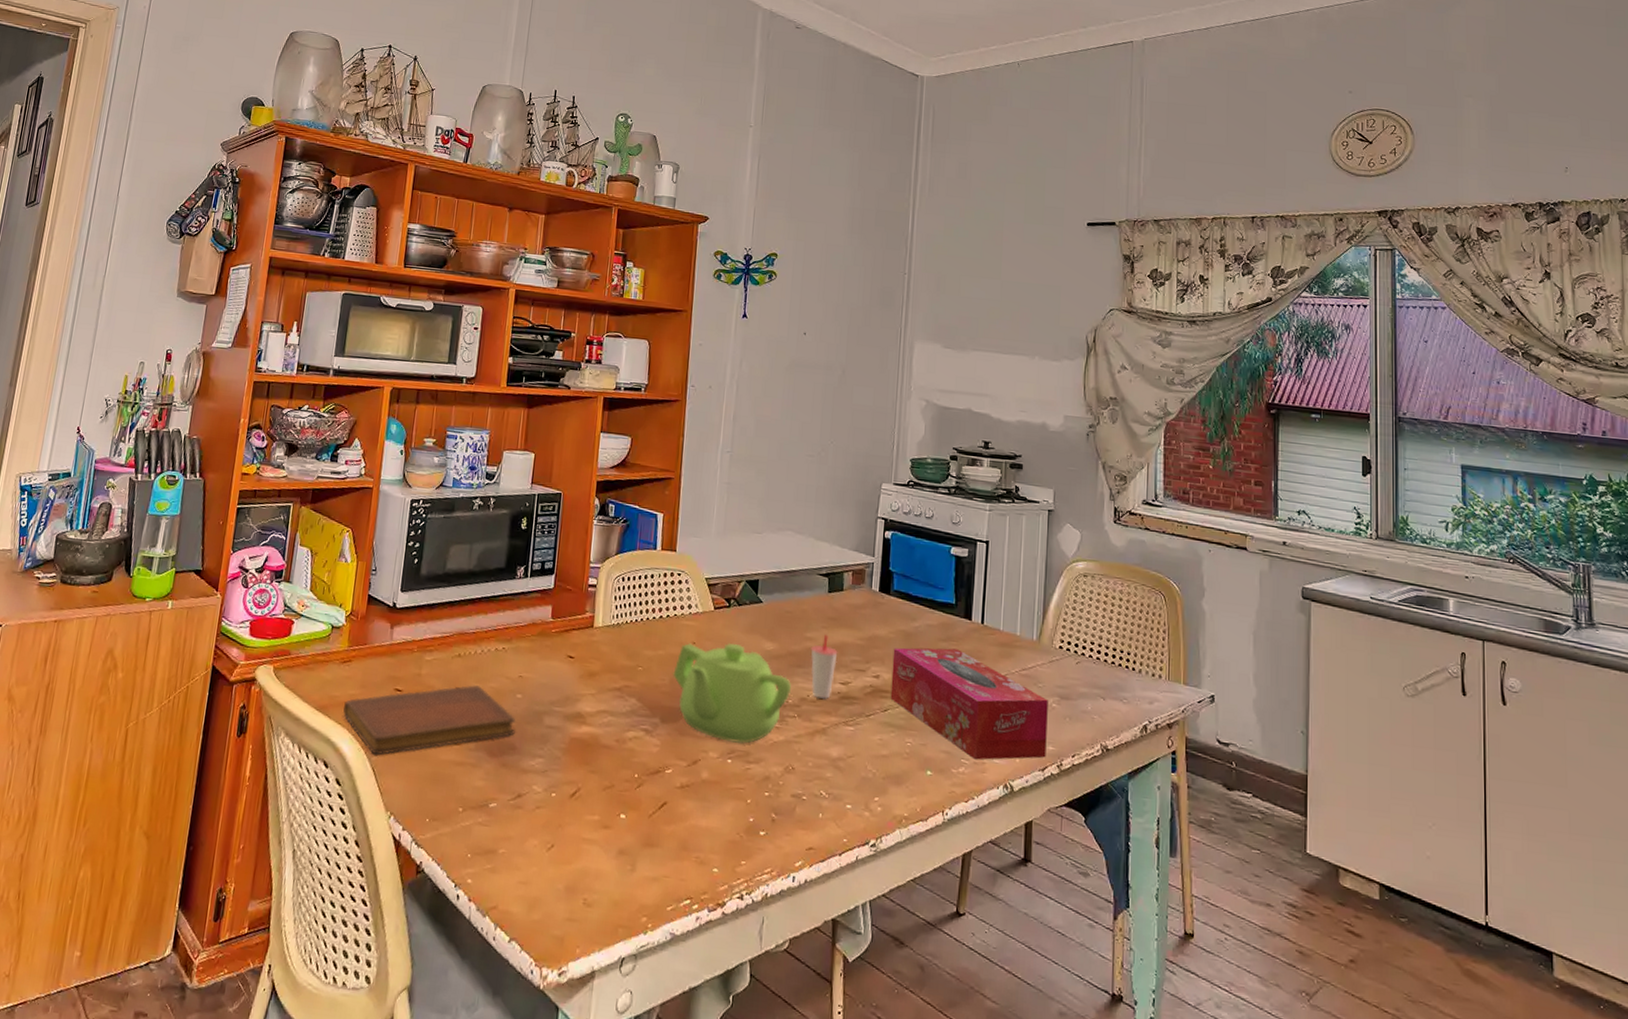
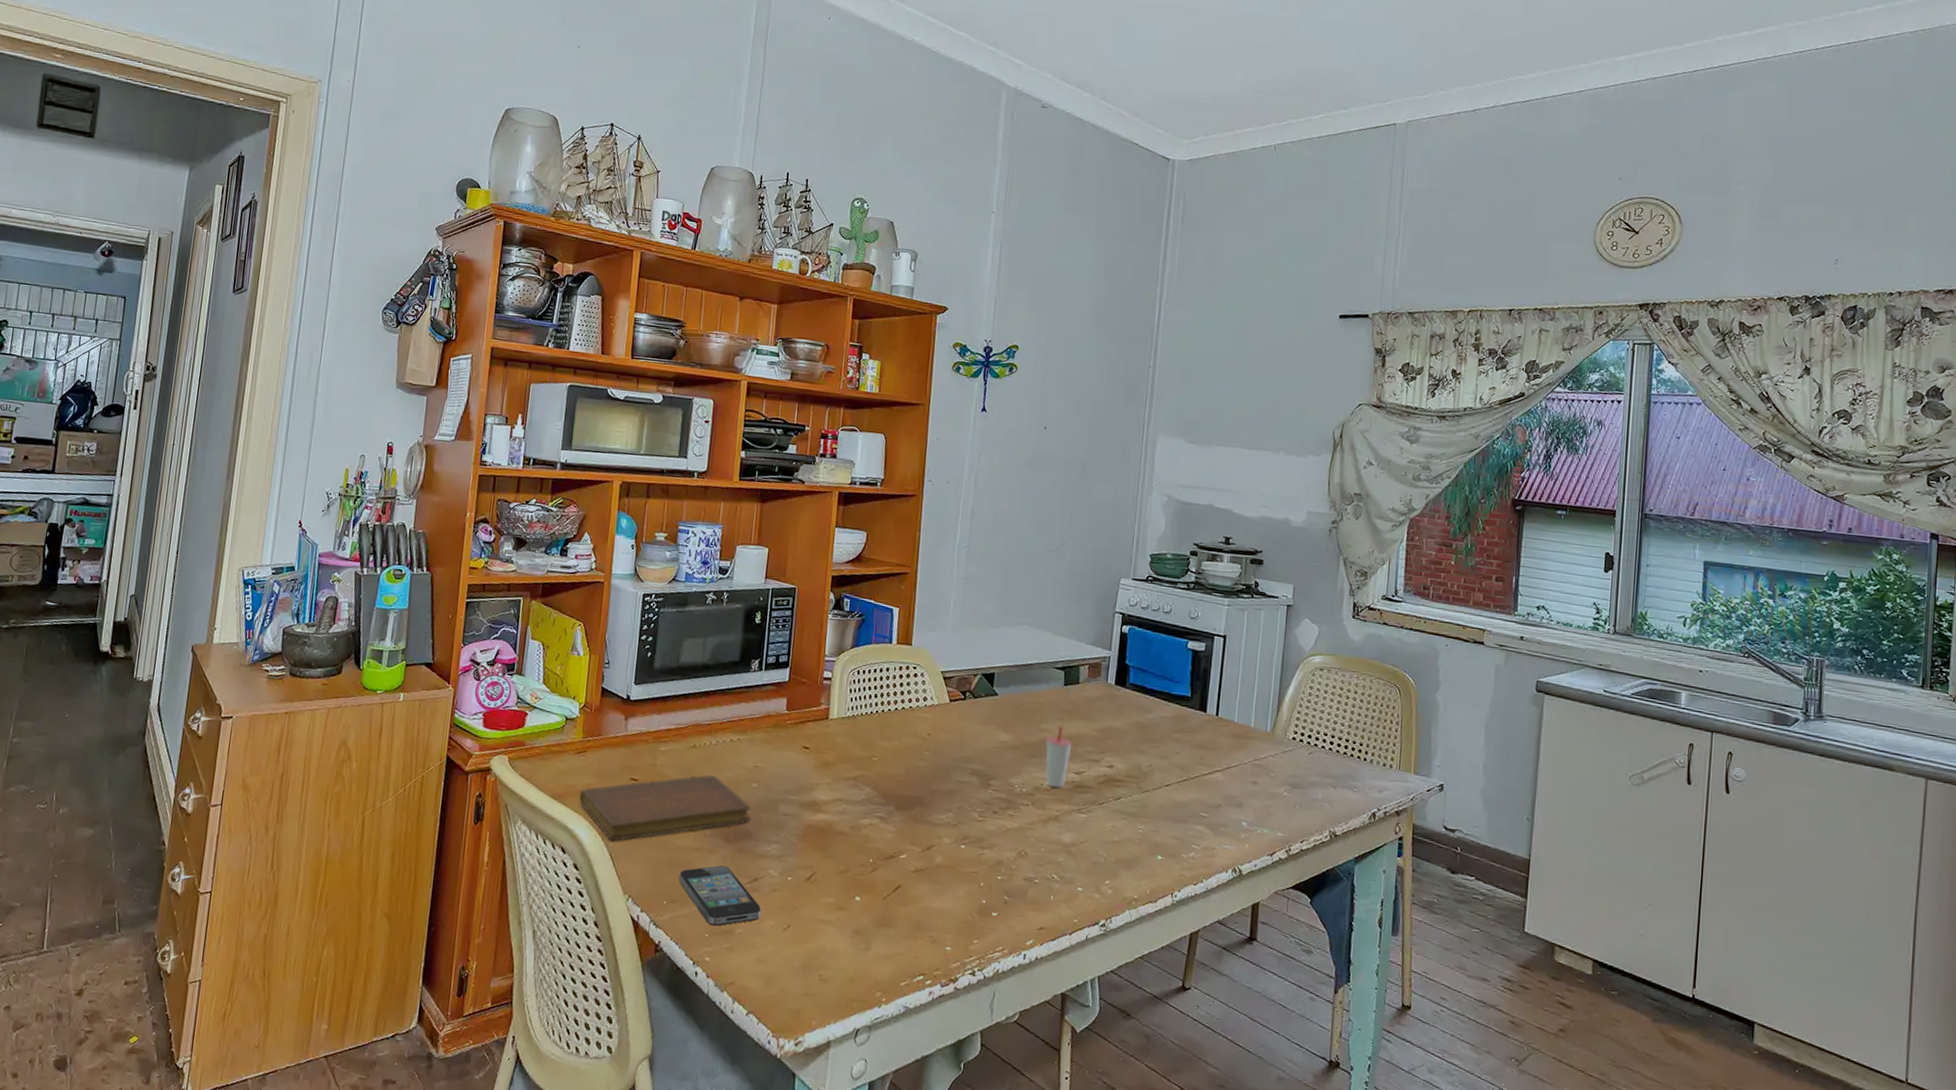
smartphone: none [441,780,525,846] -> present [678,865,761,926]
teapot: present [673,642,791,744] -> none [908,734,1025,830]
tissue box: present [890,647,1048,760] -> none [1123,738,1280,846]

